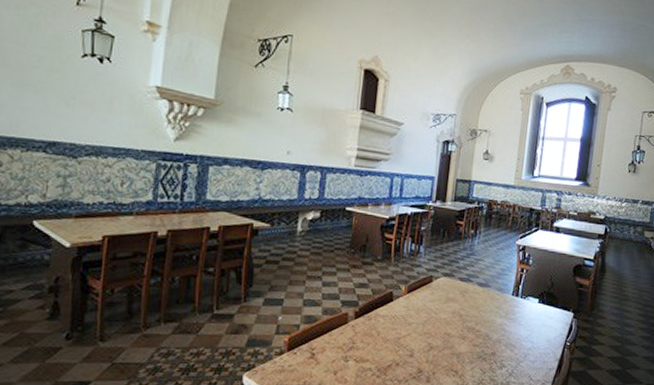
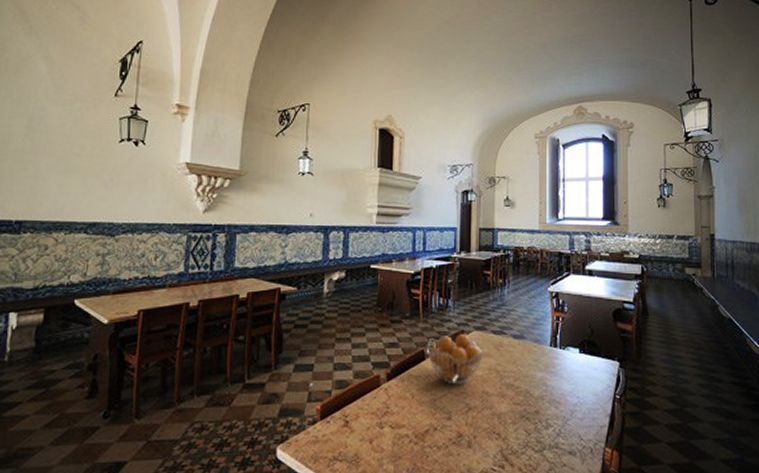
fruit basket: none [395,279,449,326] -> present [426,334,483,385]

